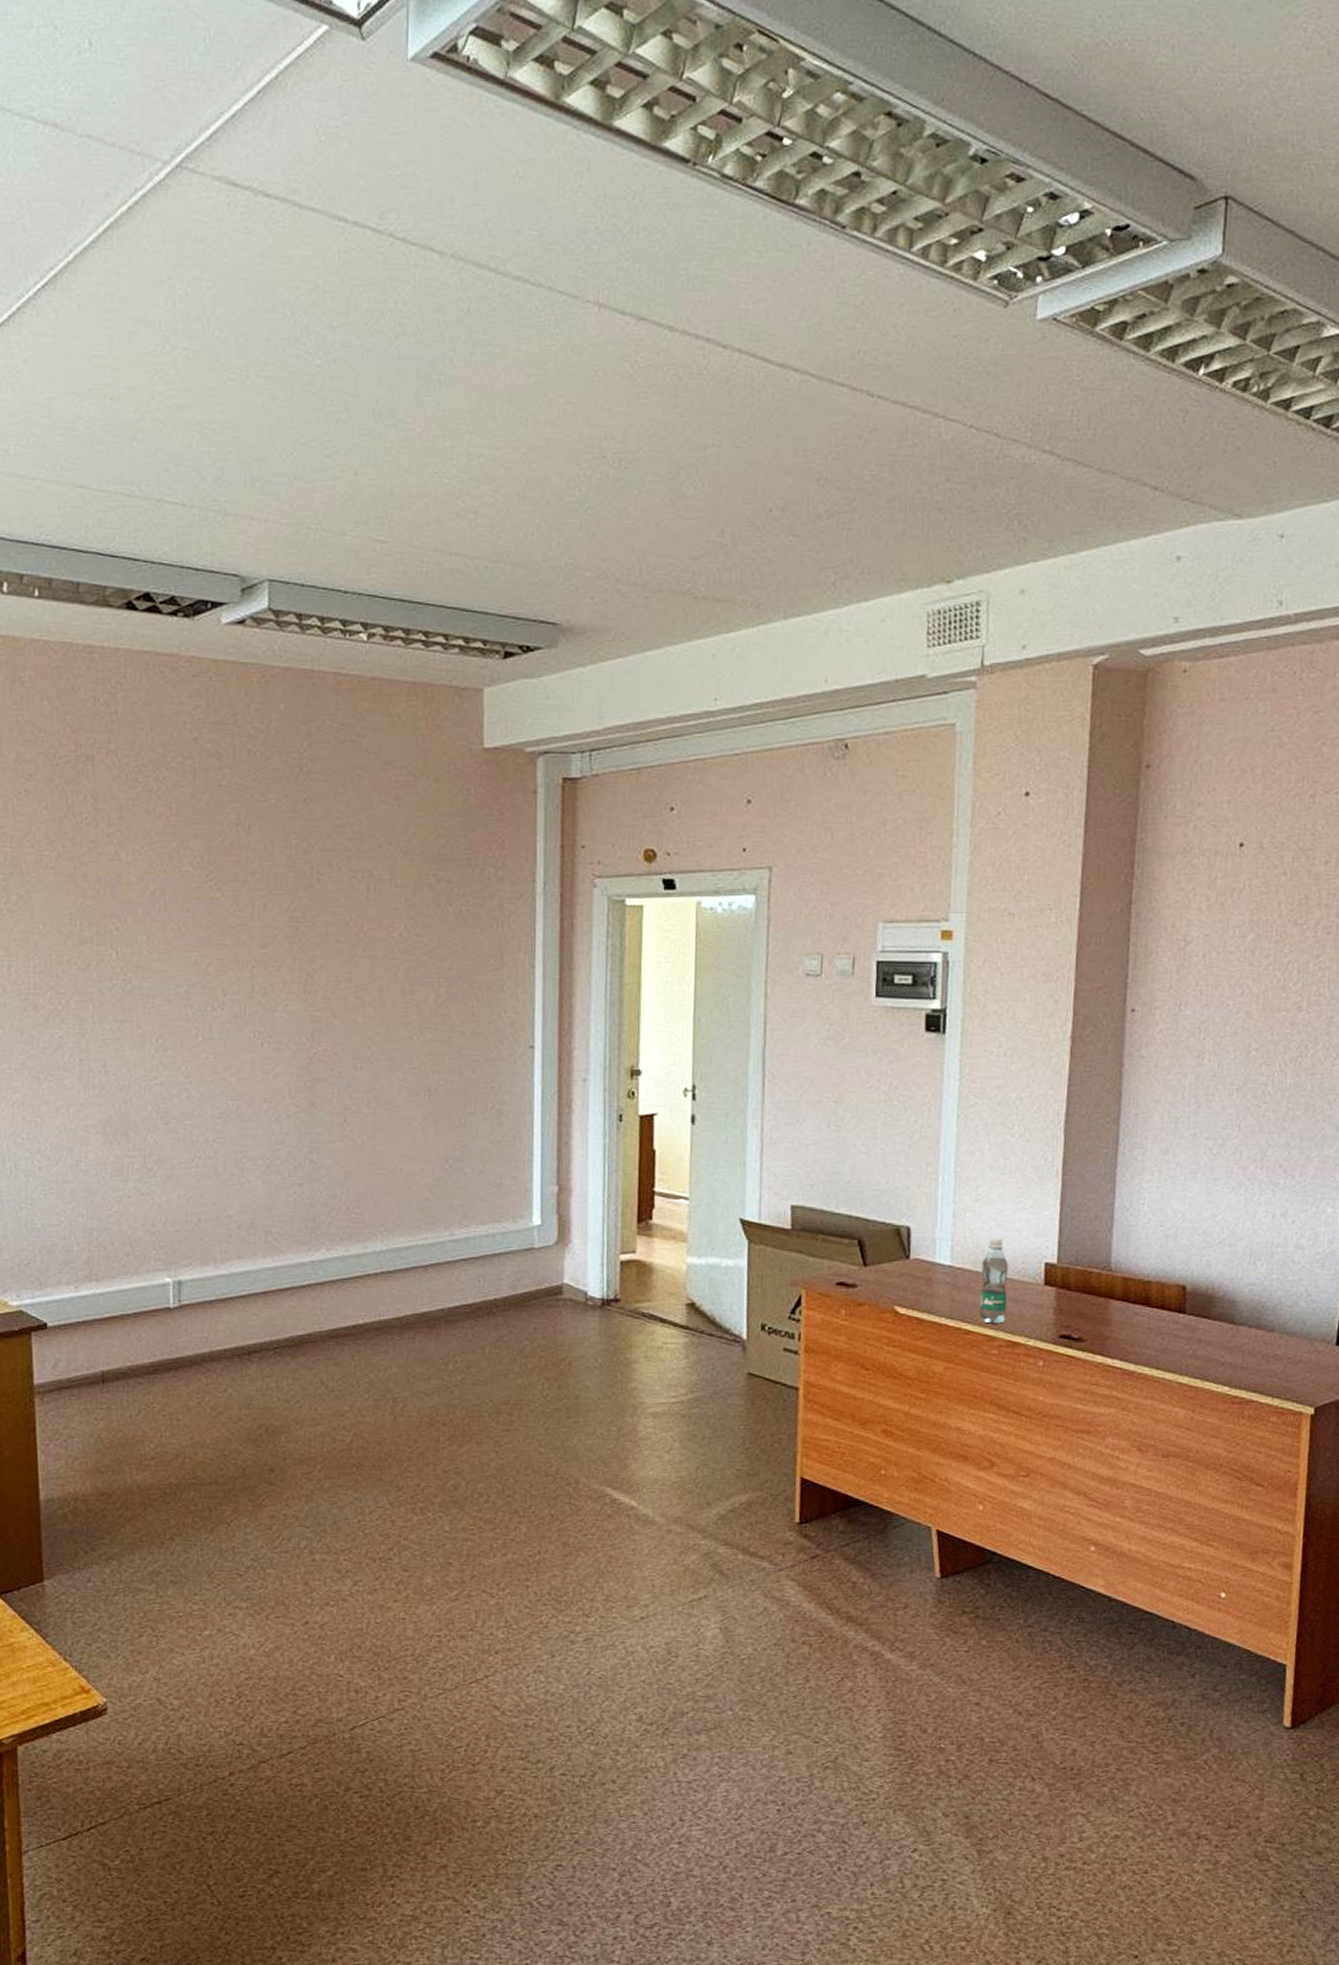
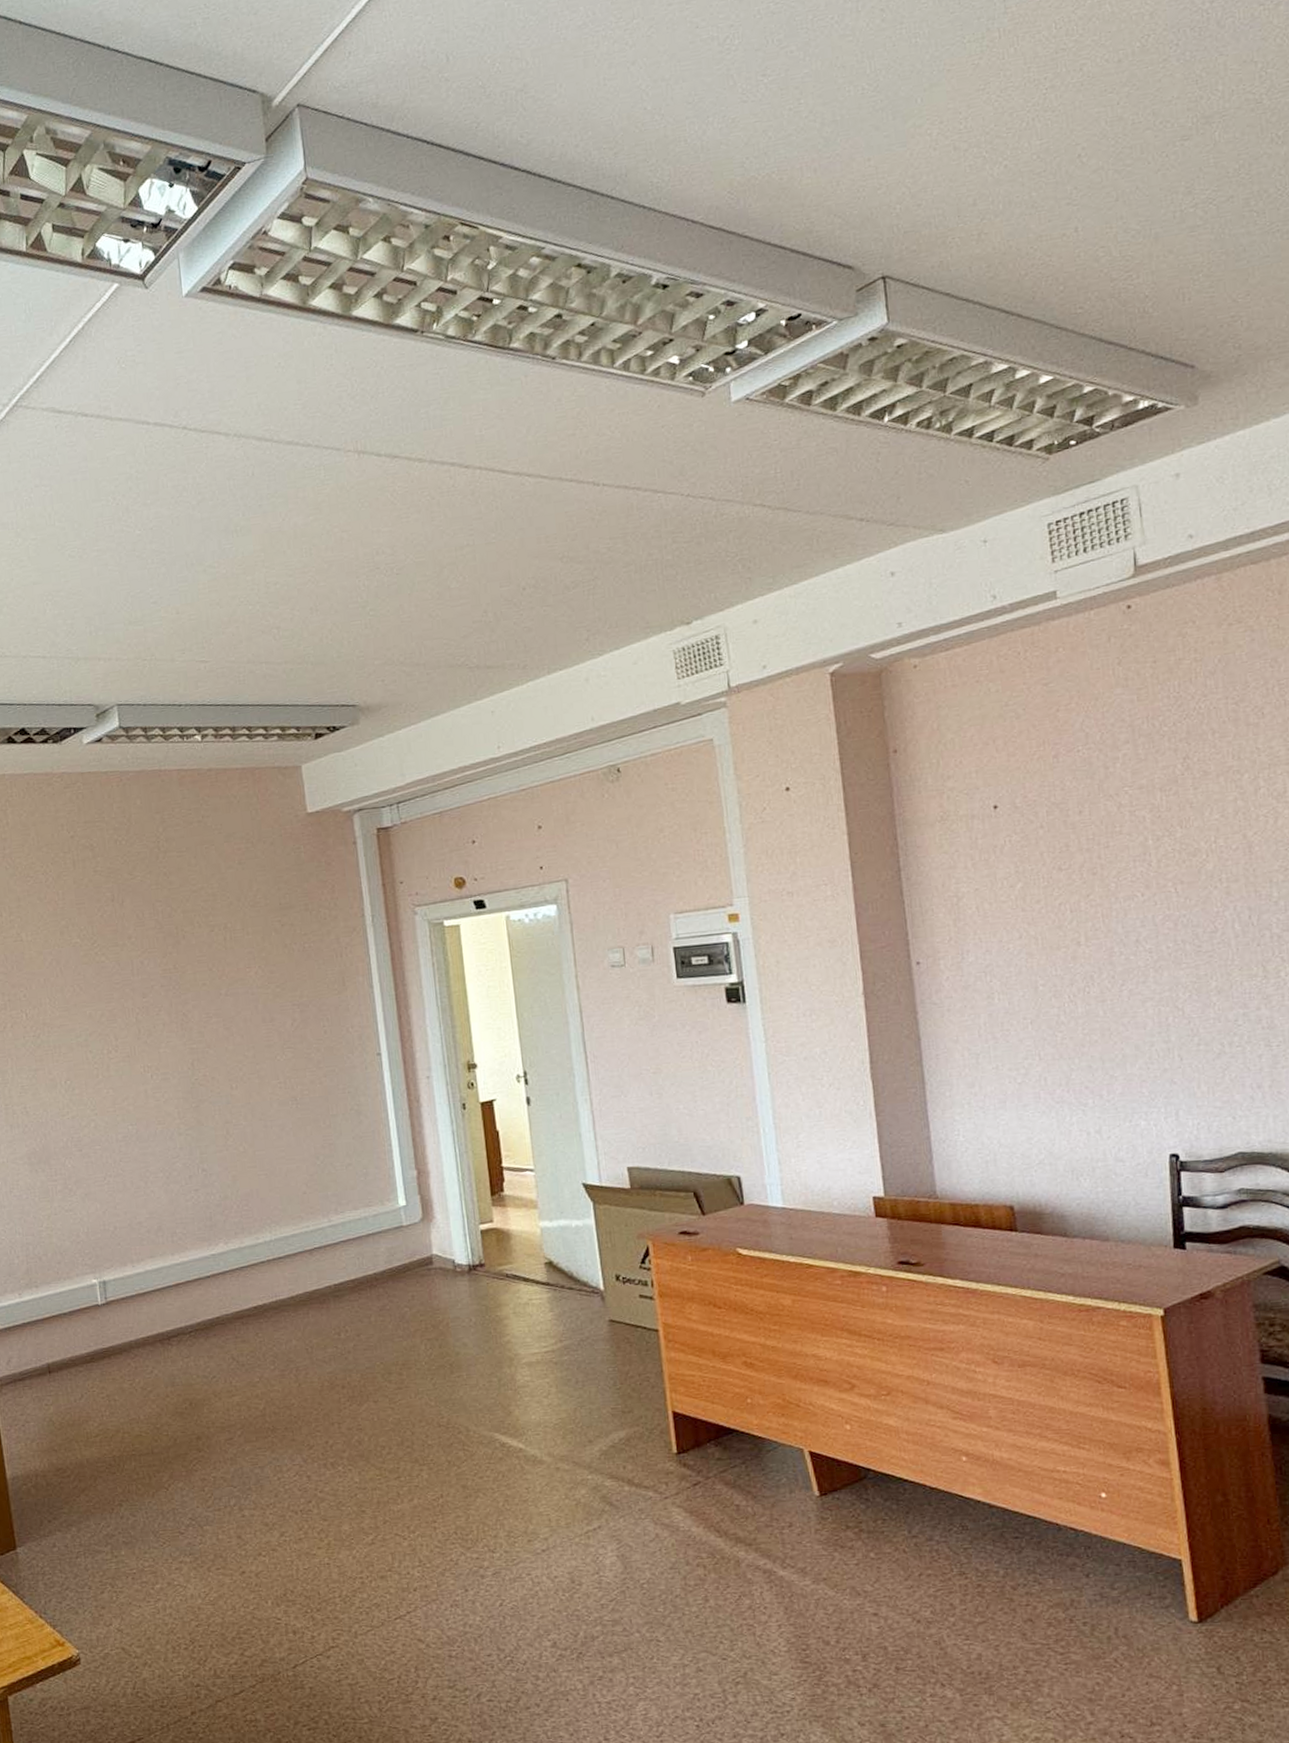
bottle: present [979,1237,1009,1324] -> none [813,1178,844,1257]

